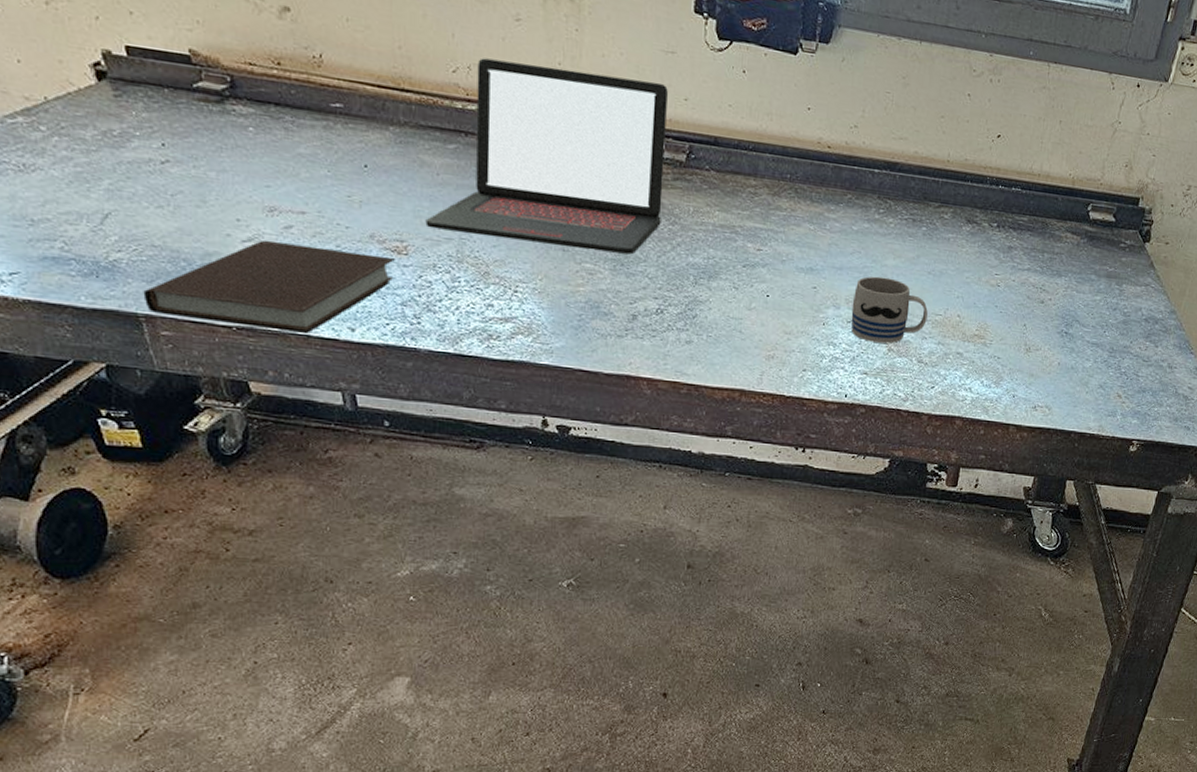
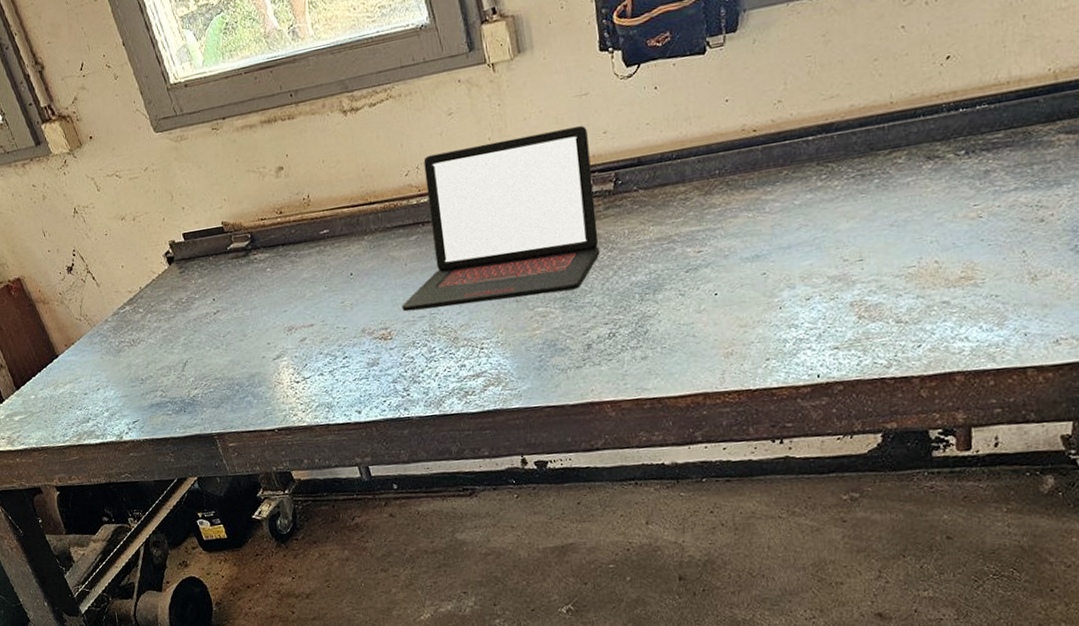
notebook: present [143,240,395,335] -> none [214,344,384,431]
mug: present [851,276,928,344] -> none [808,242,899,314]

